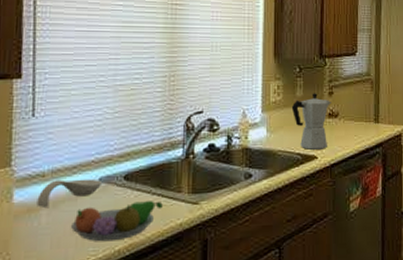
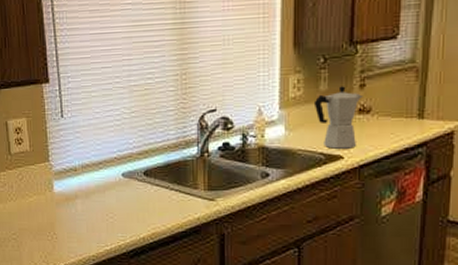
spoon rest: present [37,179,103,207] -> none [72,174,126,197]
fruit bowl: present [71,201,163,242] -> none [102,196,181,230]

